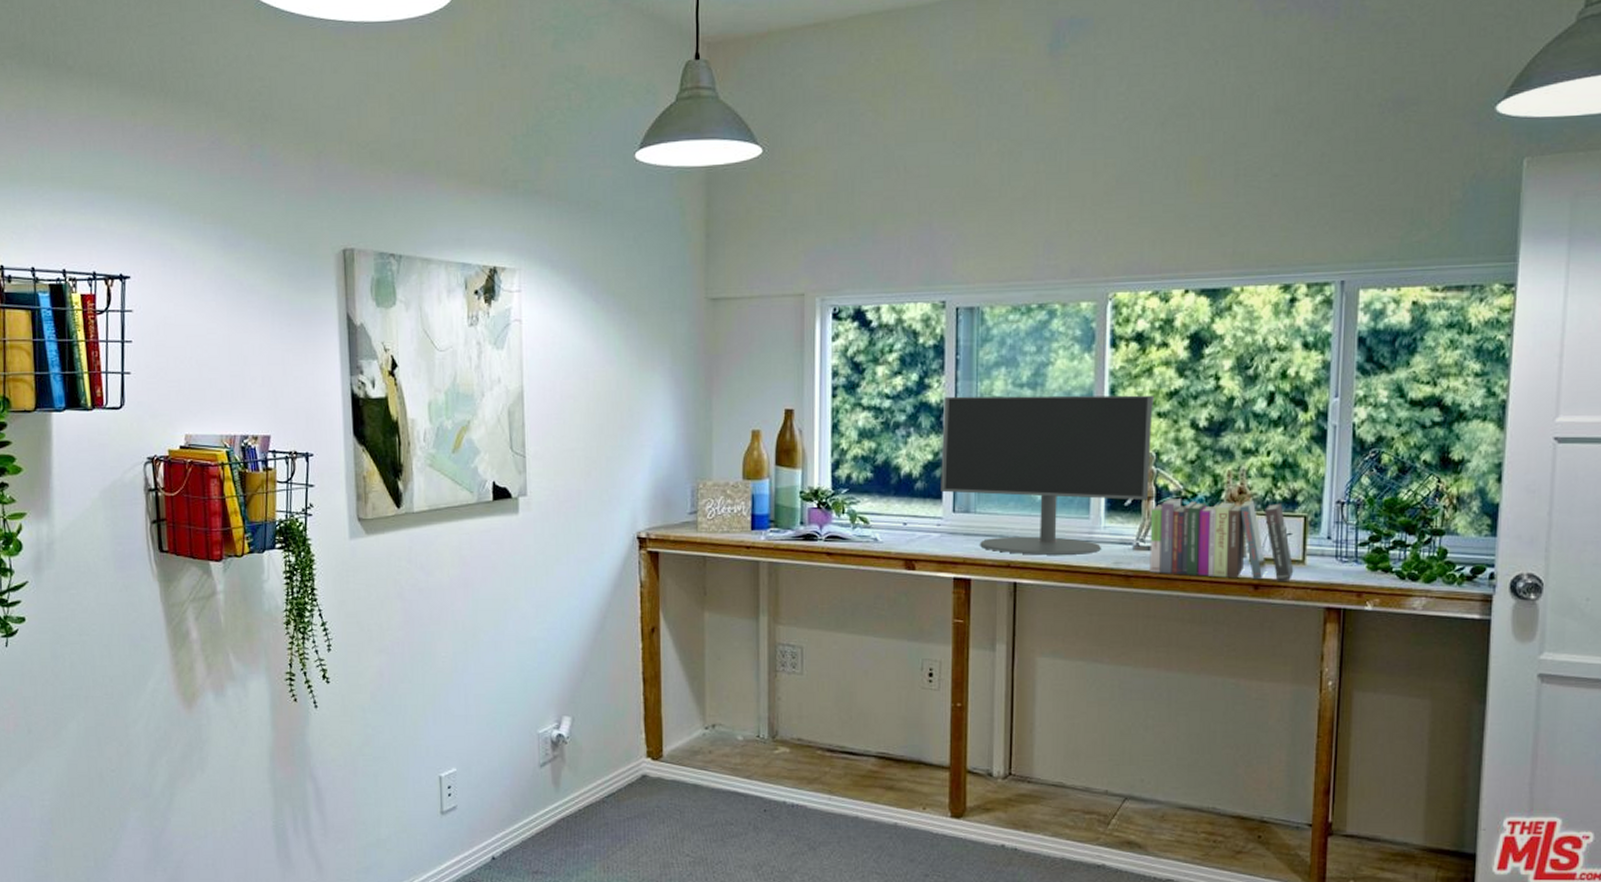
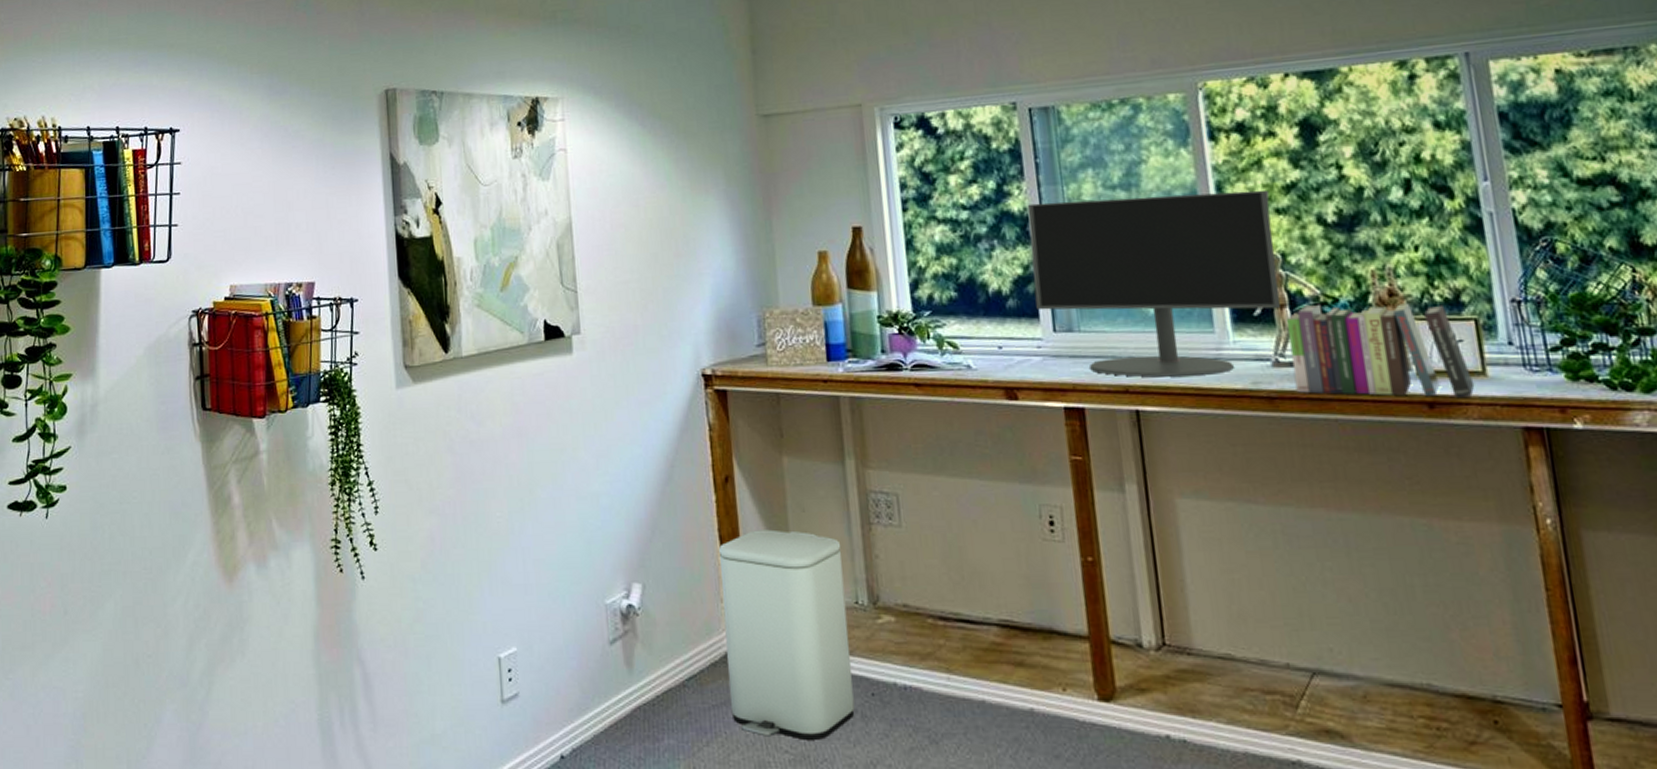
pedal bin: none [641,674,750,846] -> present [718,529,855,740]

